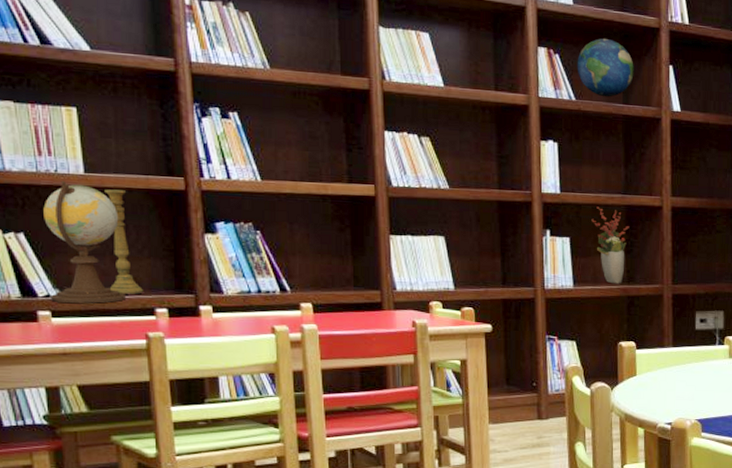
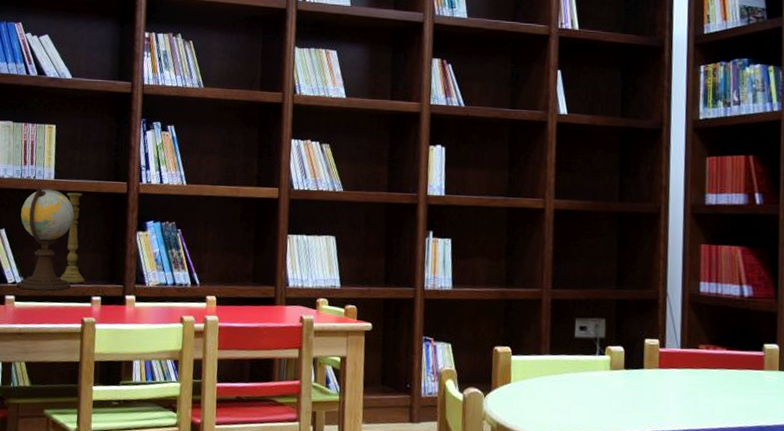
globe: present [577,38,634,98] -> none [467,48,523,103]
decorative plant: present [591,206,629,284] -> none [473,208,511,287]

